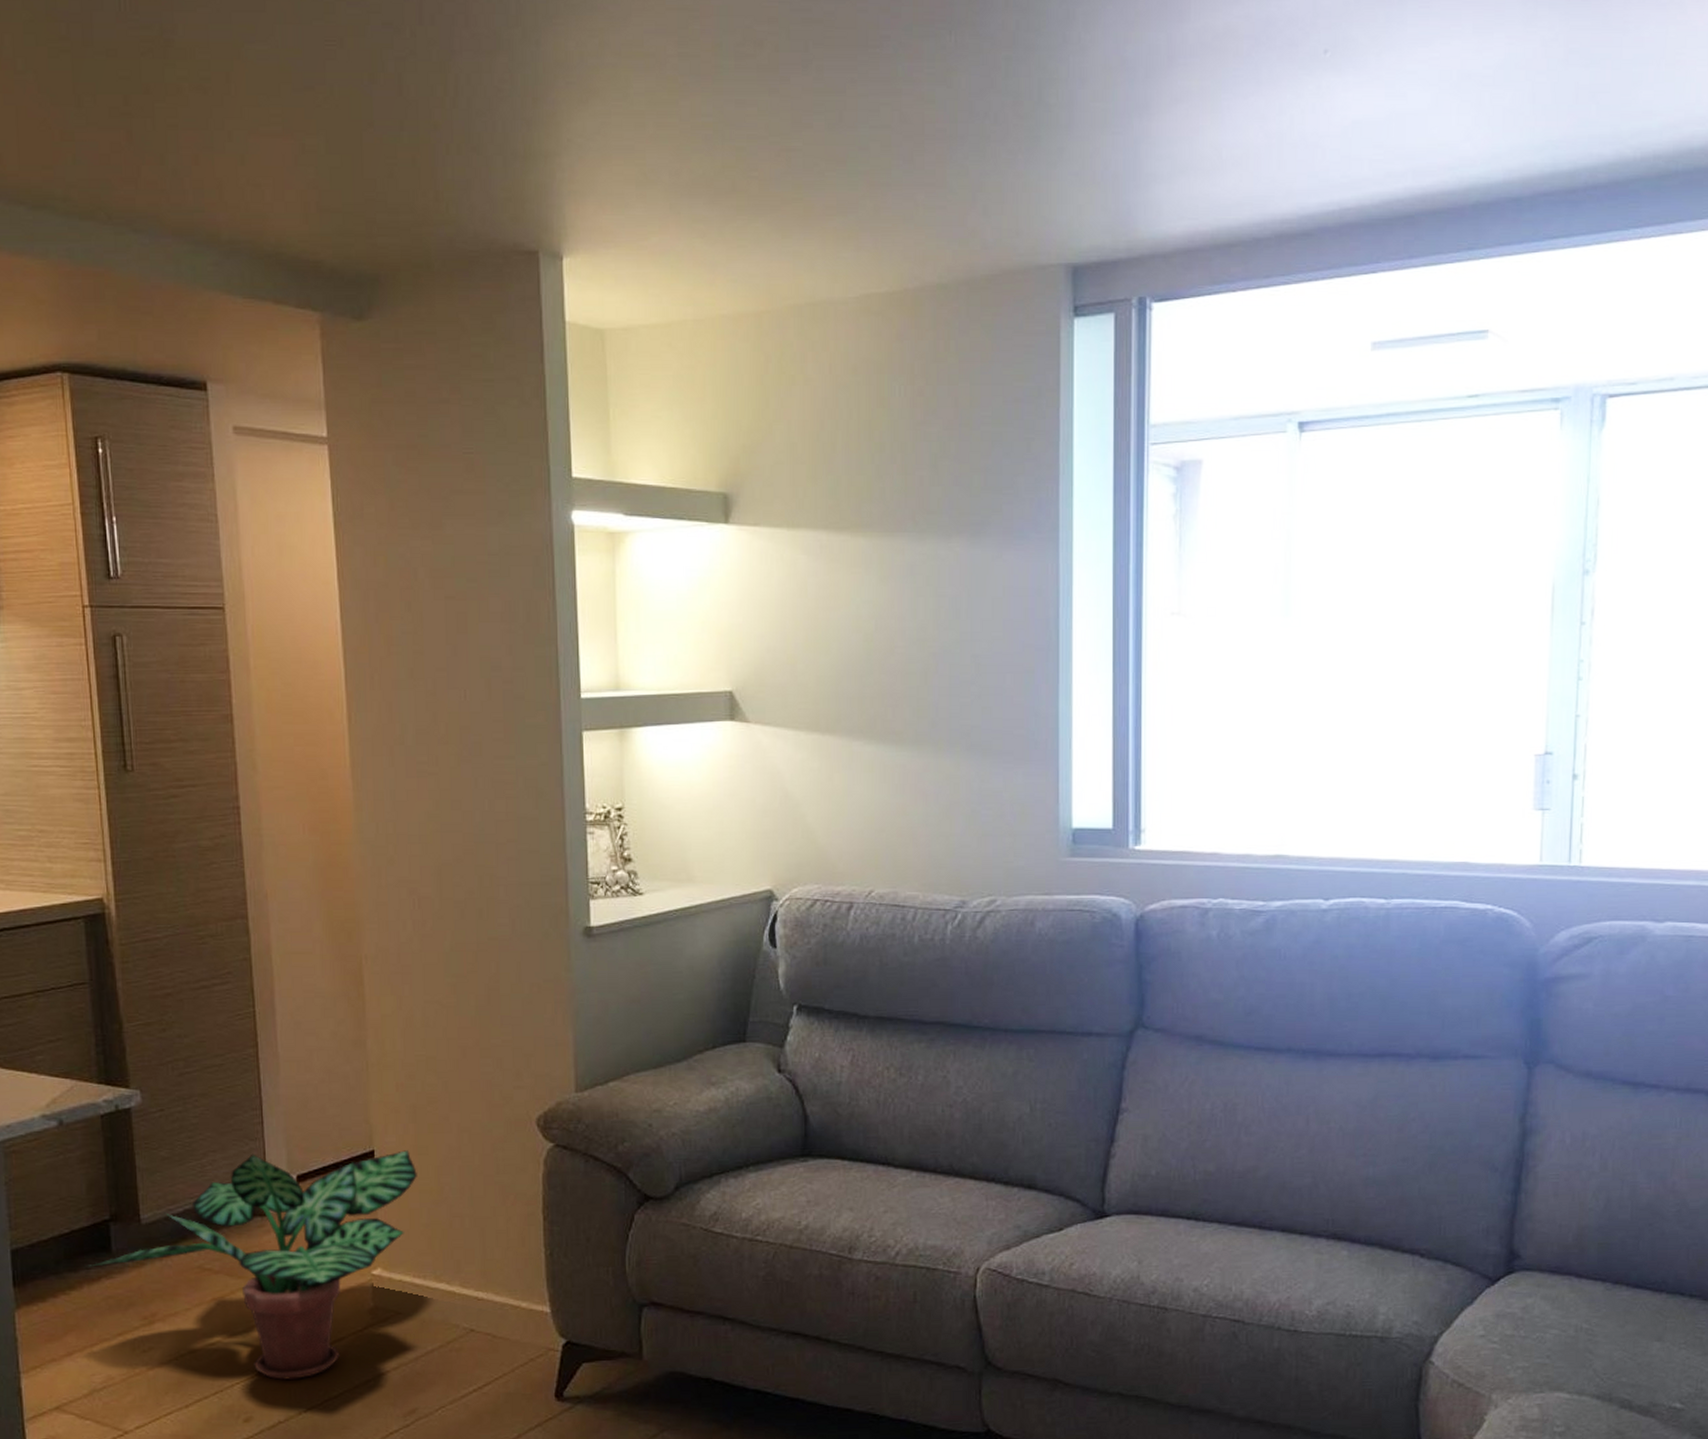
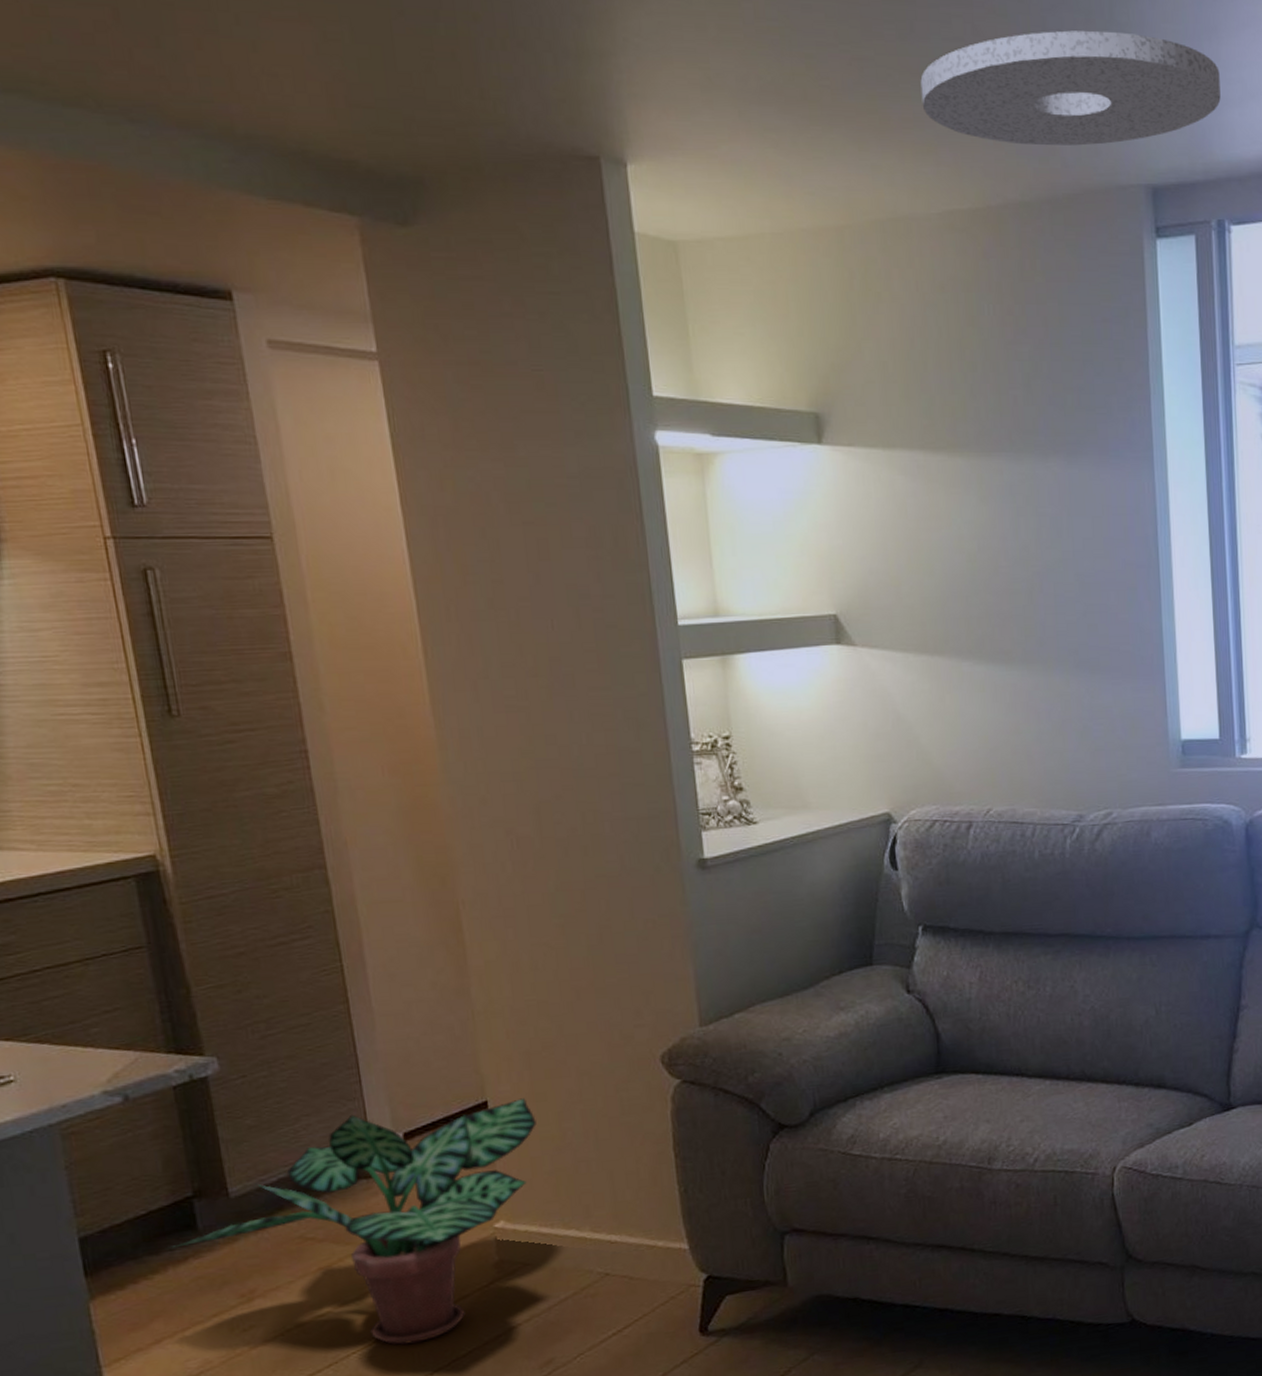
ceiling light: none [846,112,1149,228] -> present [920,30,1221,146]

